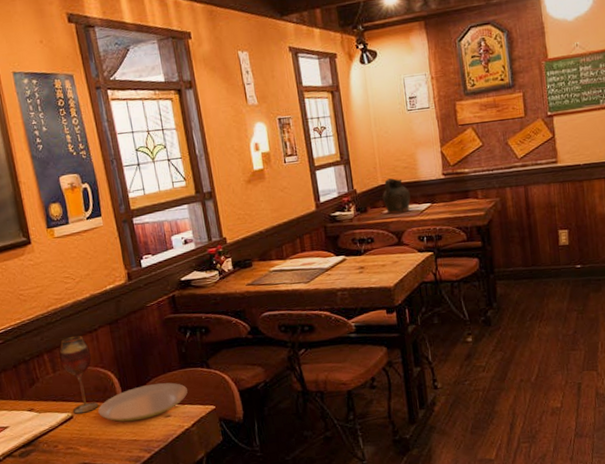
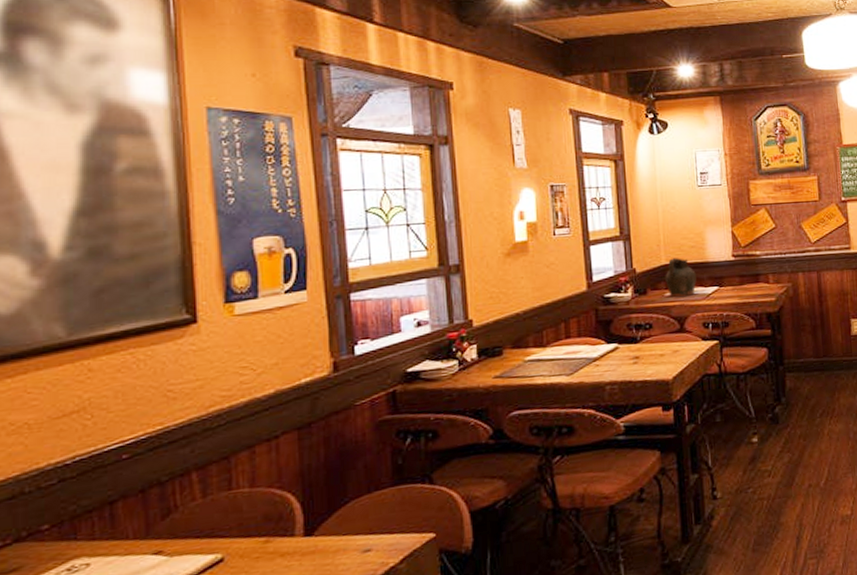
wineglass: present [59,336,99,414] -> none [215,445,266,555]
plate: present [98,382,188,422] -> none [264,504,399,563]

